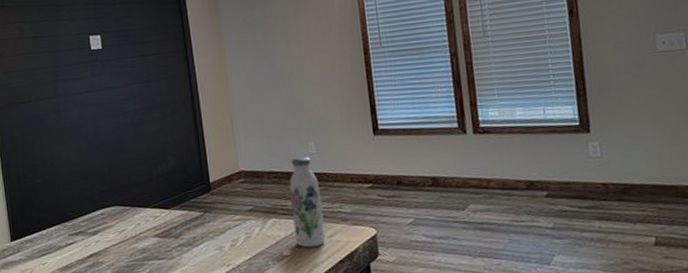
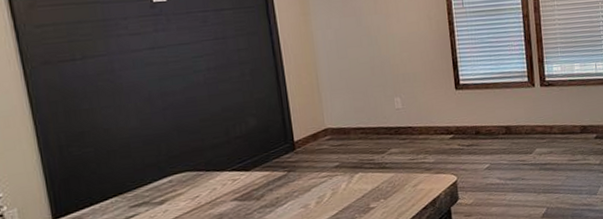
water bottle: present [289,156,326,248] -> none [375,111,411,198]

